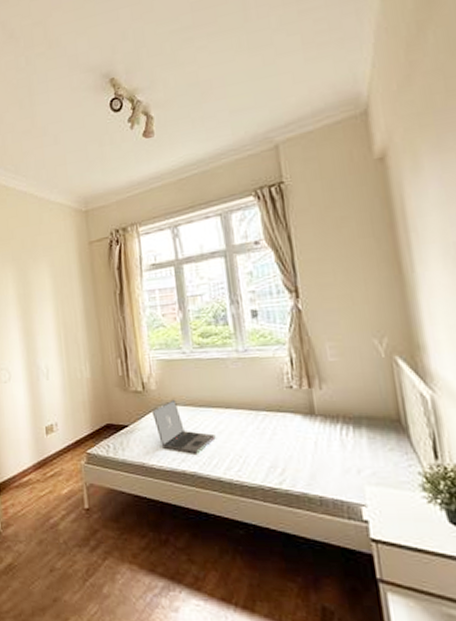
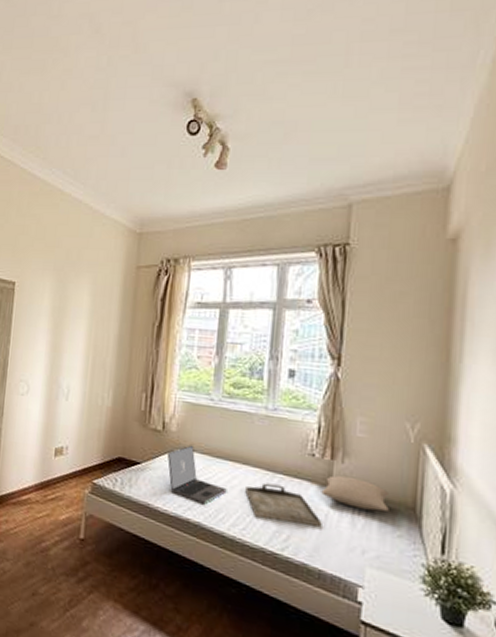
serving tray: none [233,421,314,456] -> present [245,483,322,527]
pillow: none [306,401,375,430] -> present [321,475,389,512]

